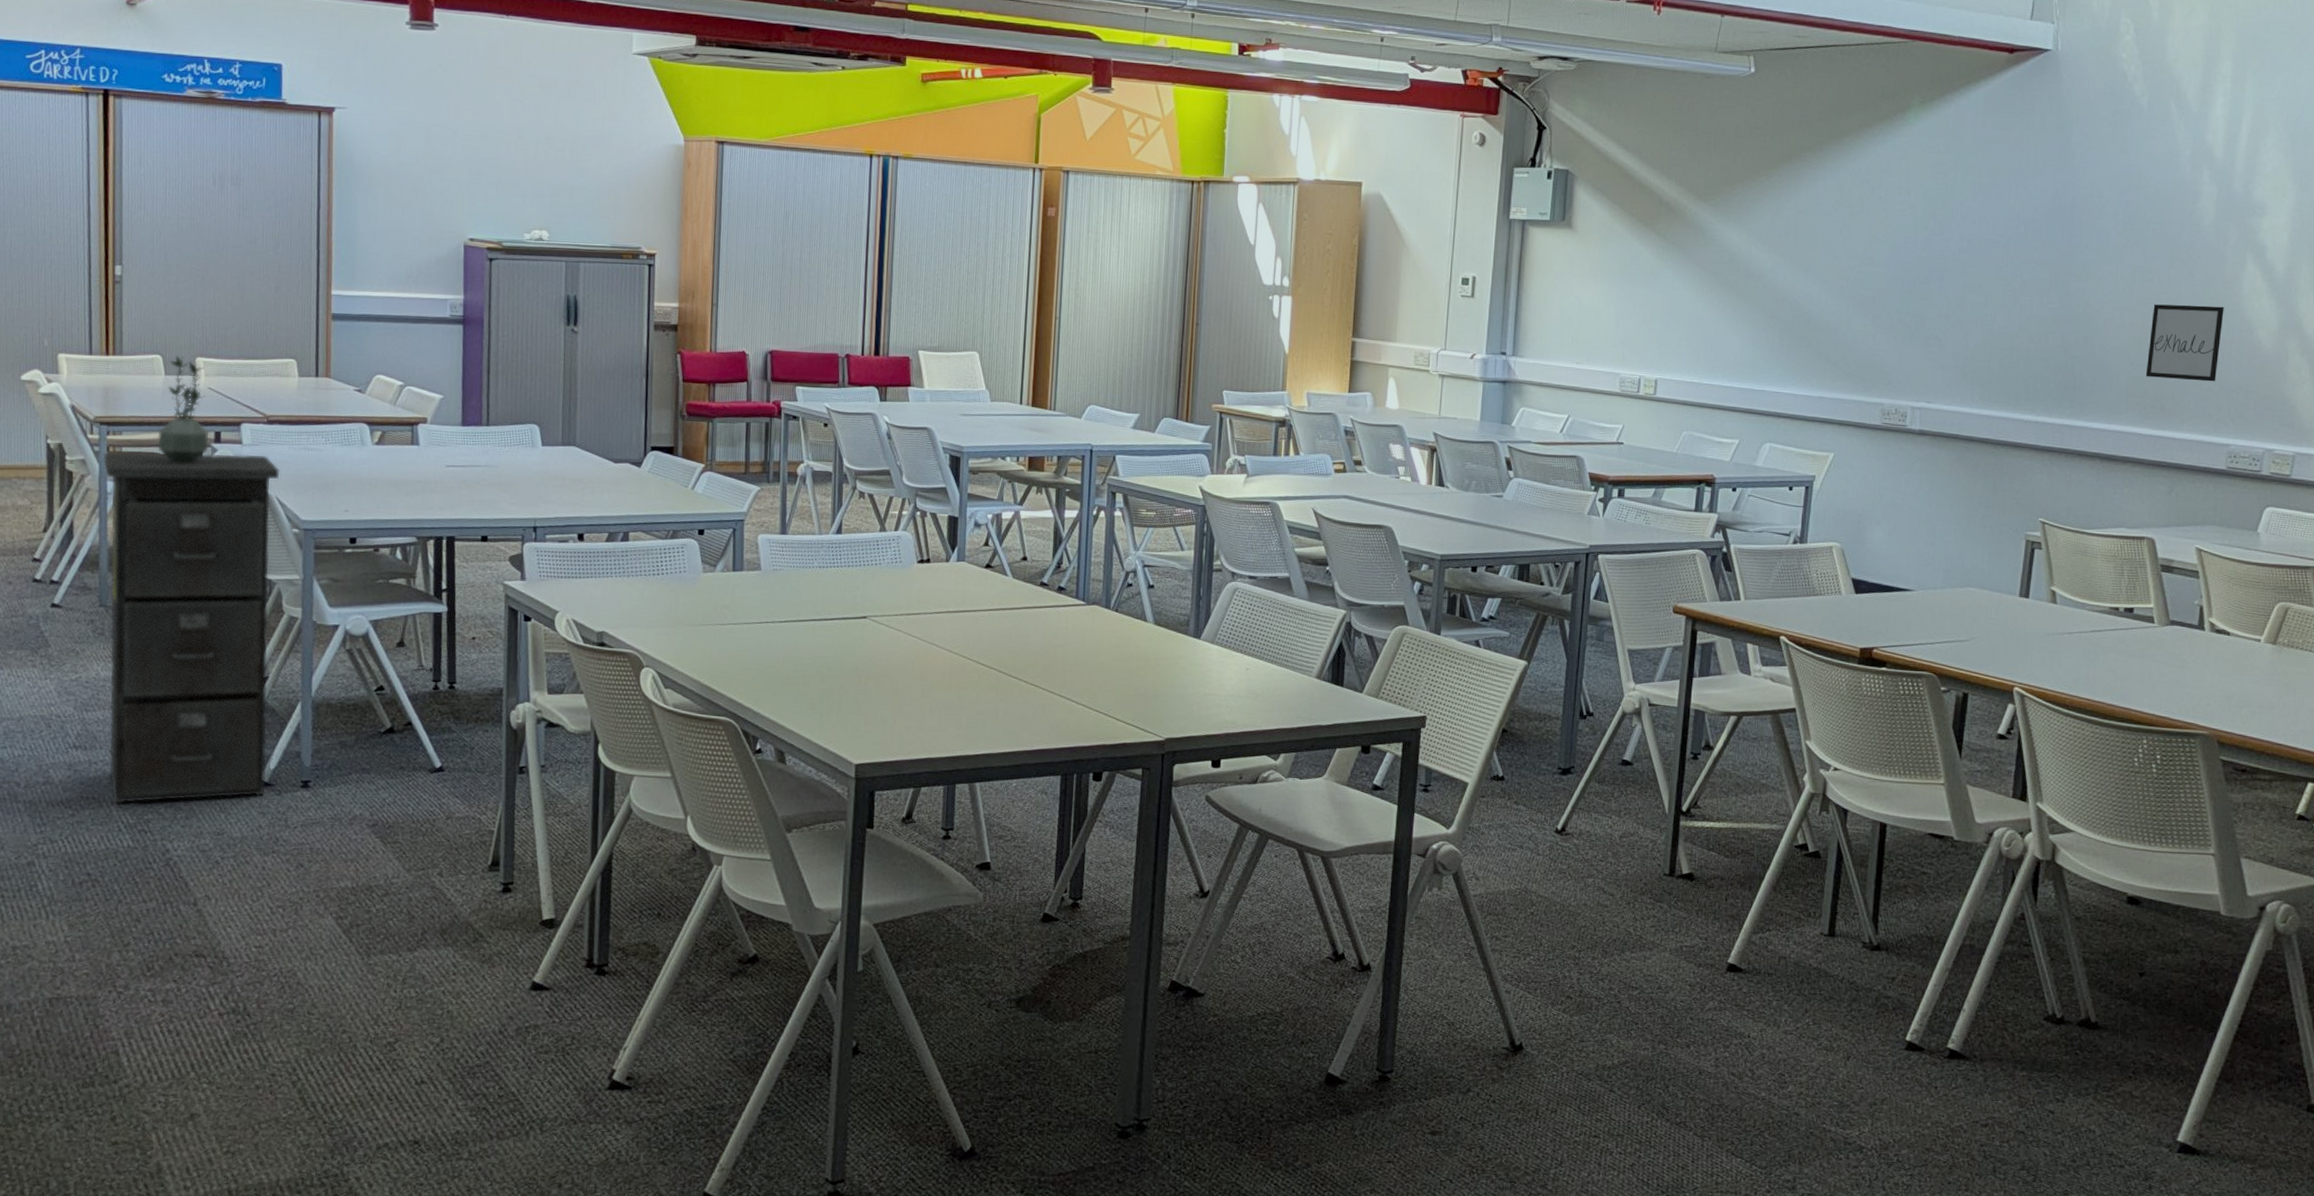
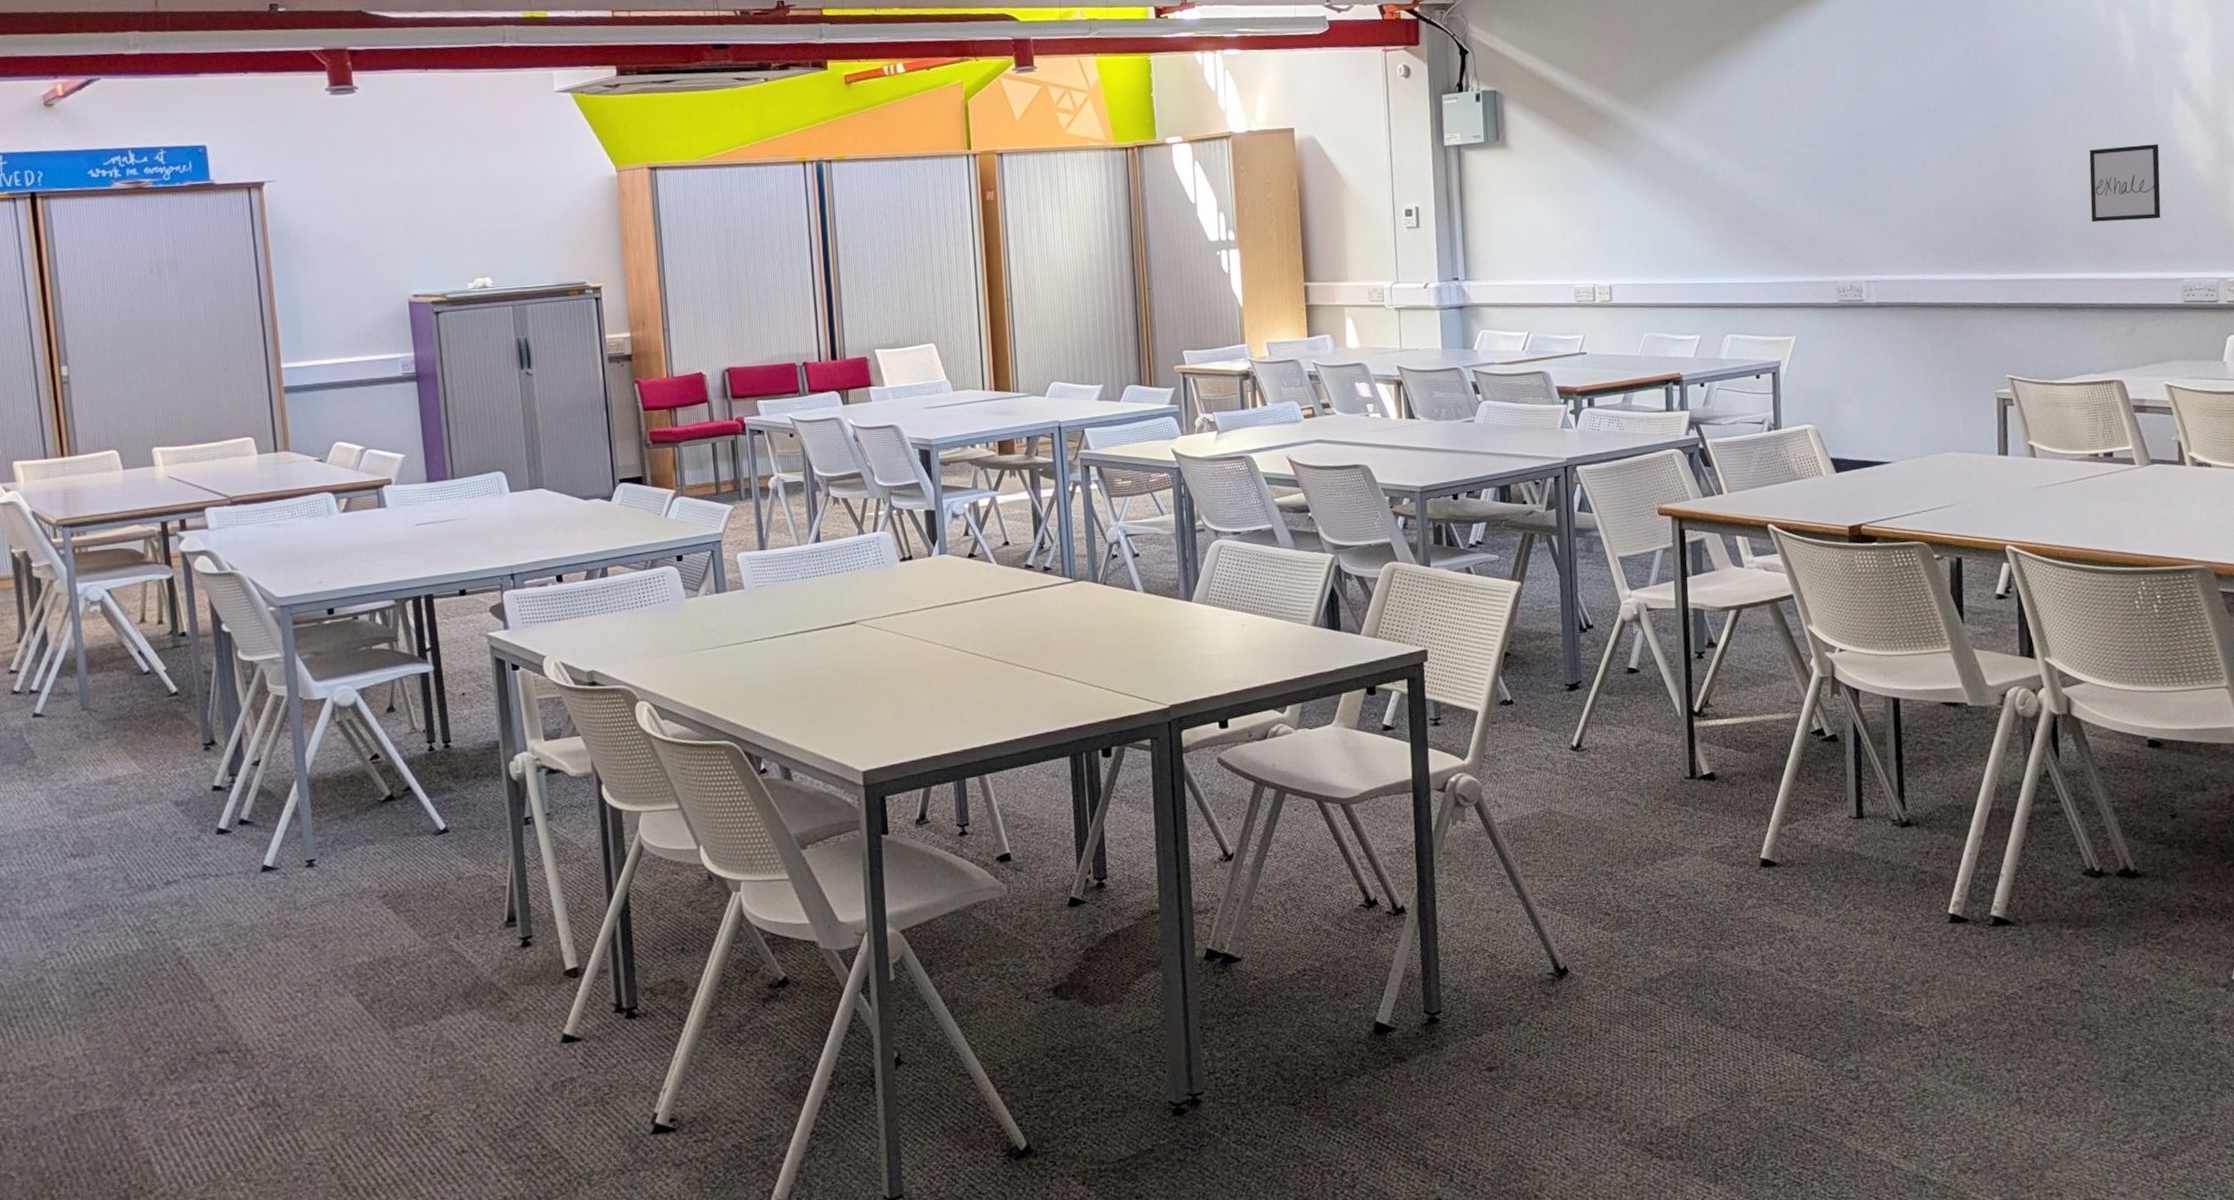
filing cabinet: present [103,452,280,804] -> none [70,537,270,908]
potted plant: present [158,355,209,464] -> none [122,448,175,557]

